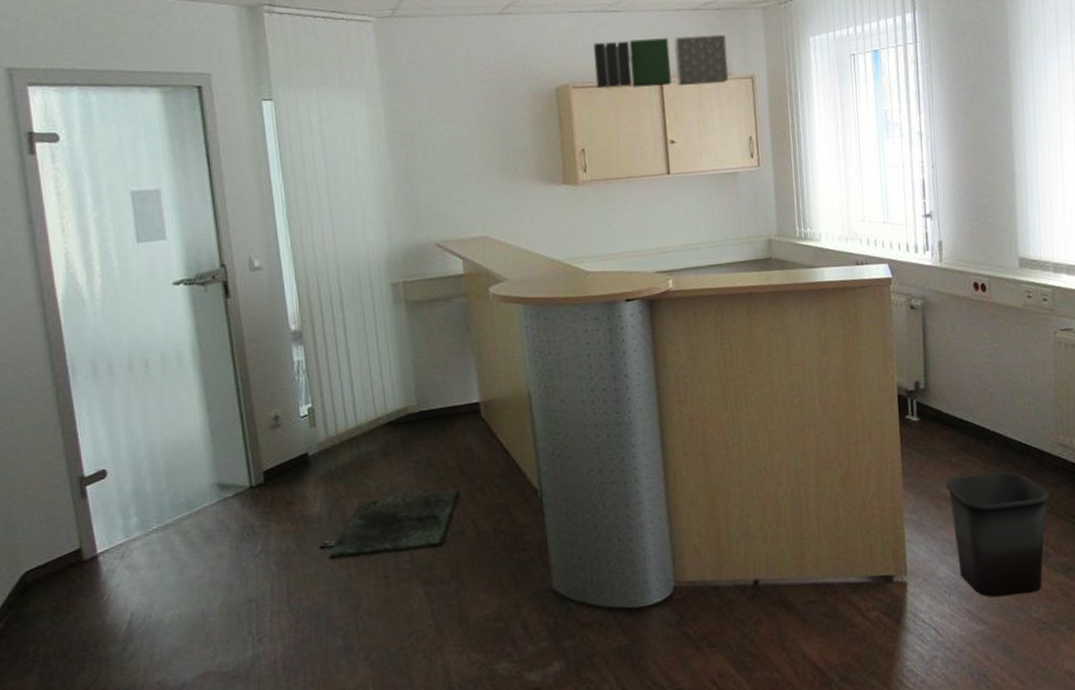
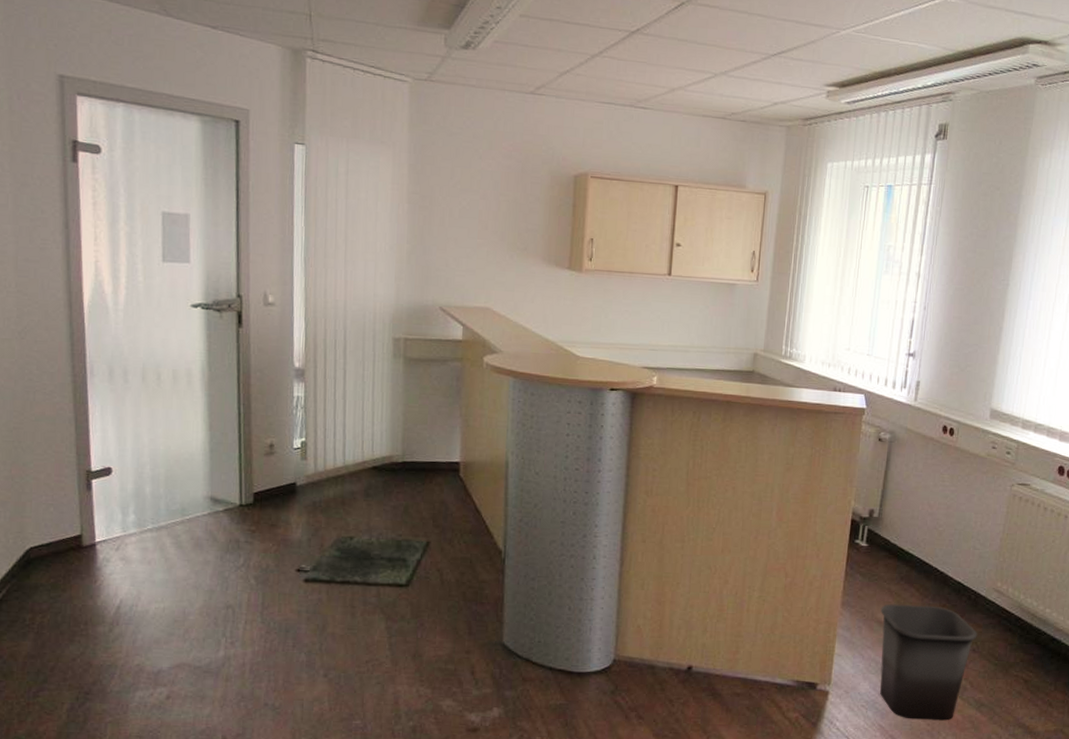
books: present [593,40,633,89] -> none [614,136,652,185]
binder: present [629,37,672,89] -> none [649,139,691,189]
decorative box: present [673,34,728,86] -> none [691,143,747,196]

